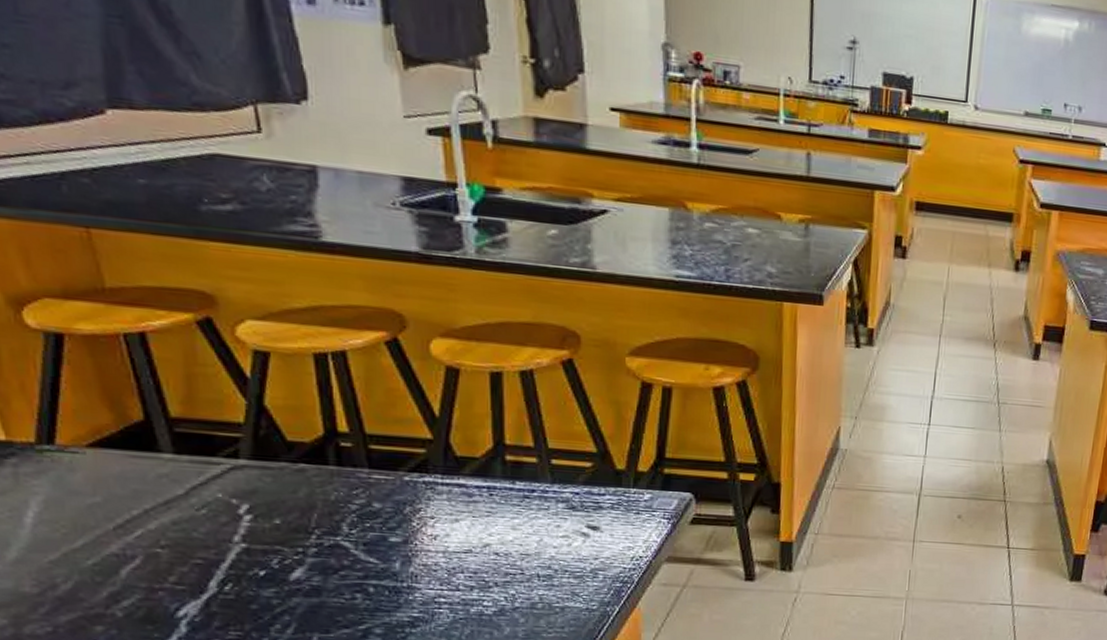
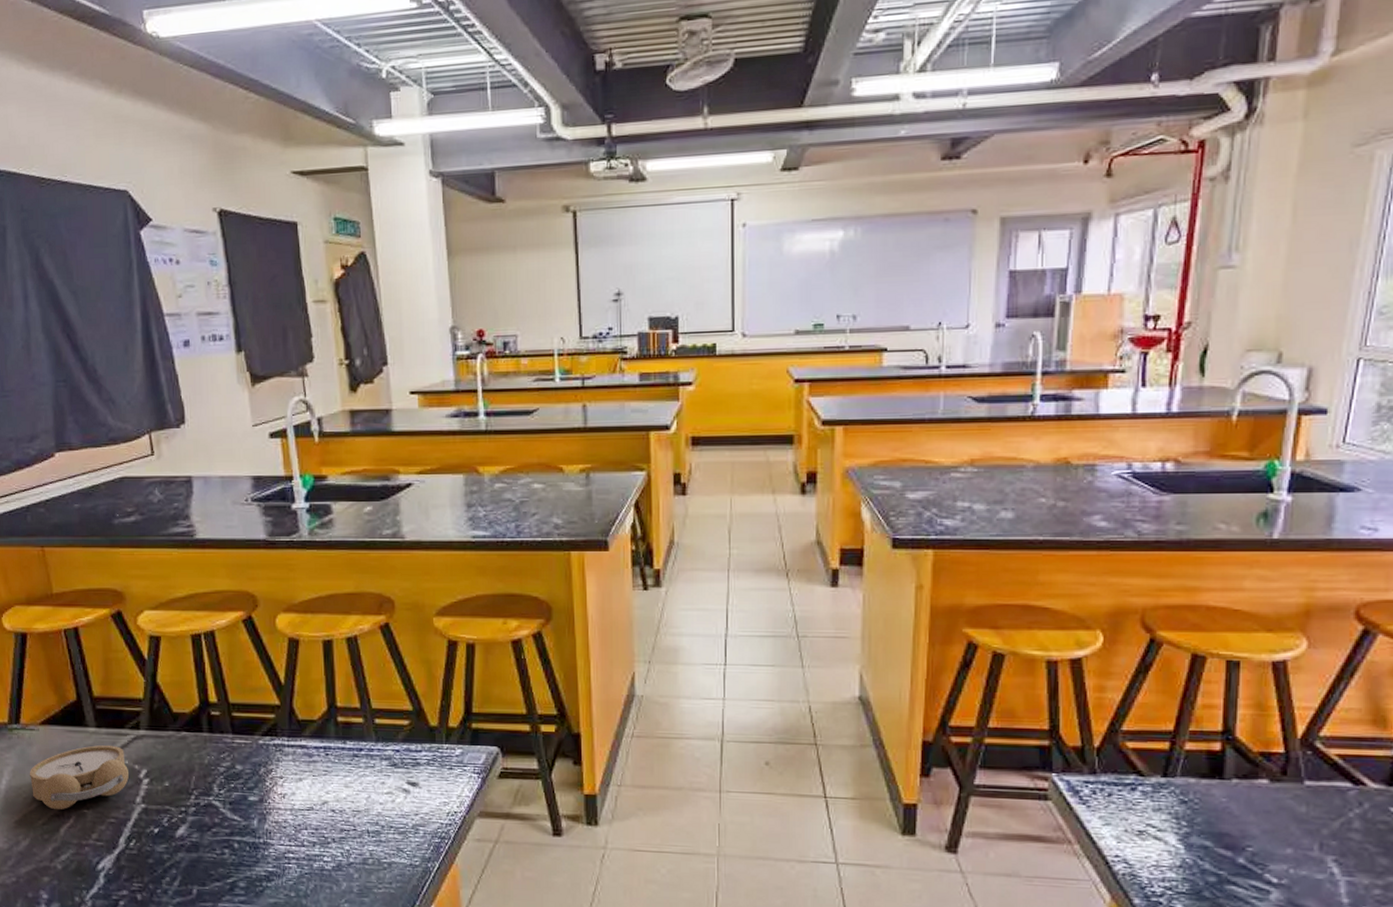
alarm clock: none [70,474,223,549] -> present [29,745,129,810]

